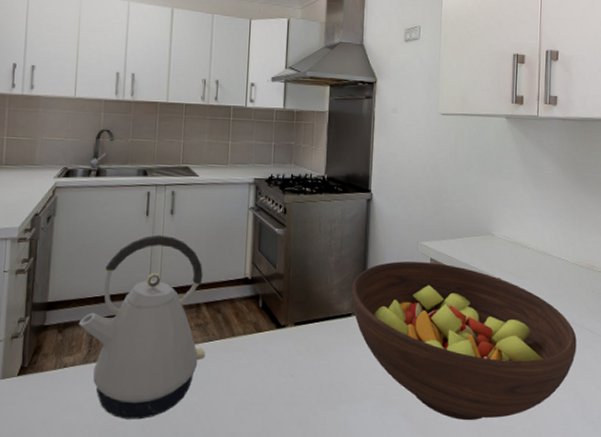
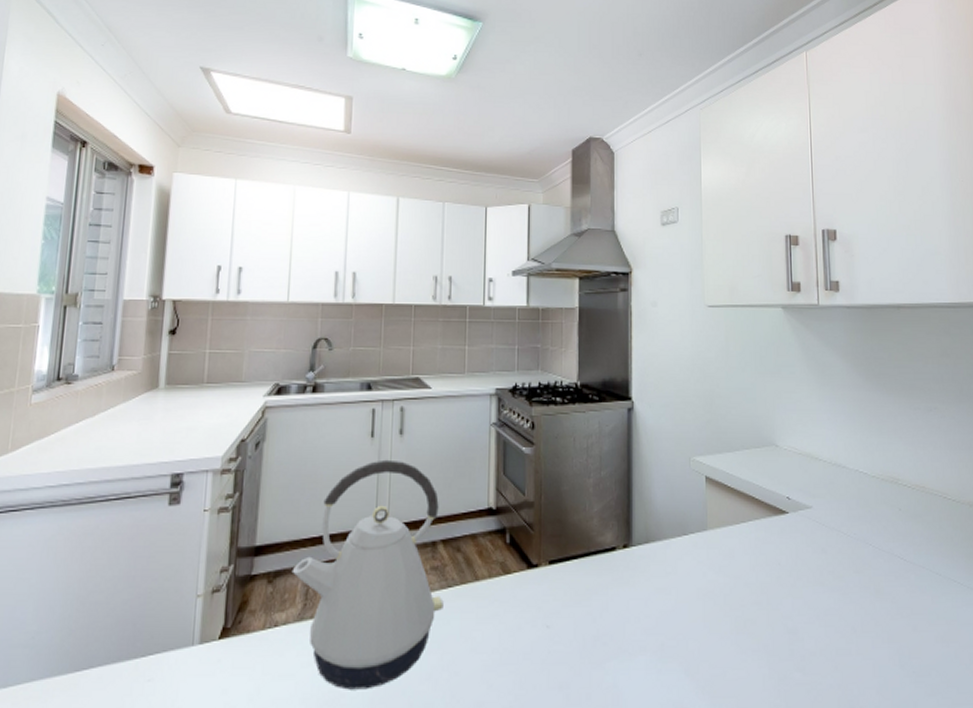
fruit bowl: present [351,261,577,421] -> none [615,480,886,677]

